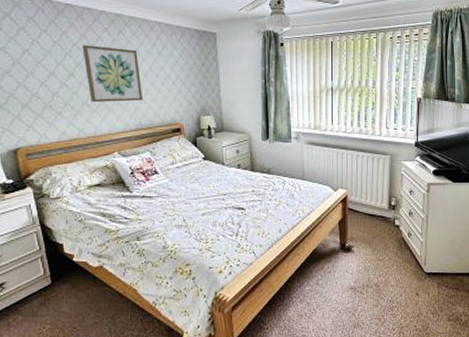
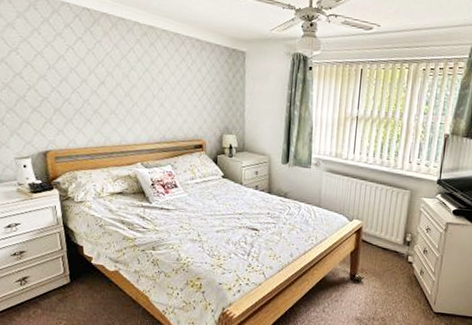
wall art: present [82,45,144,102] -> none [114,55,169,114]

